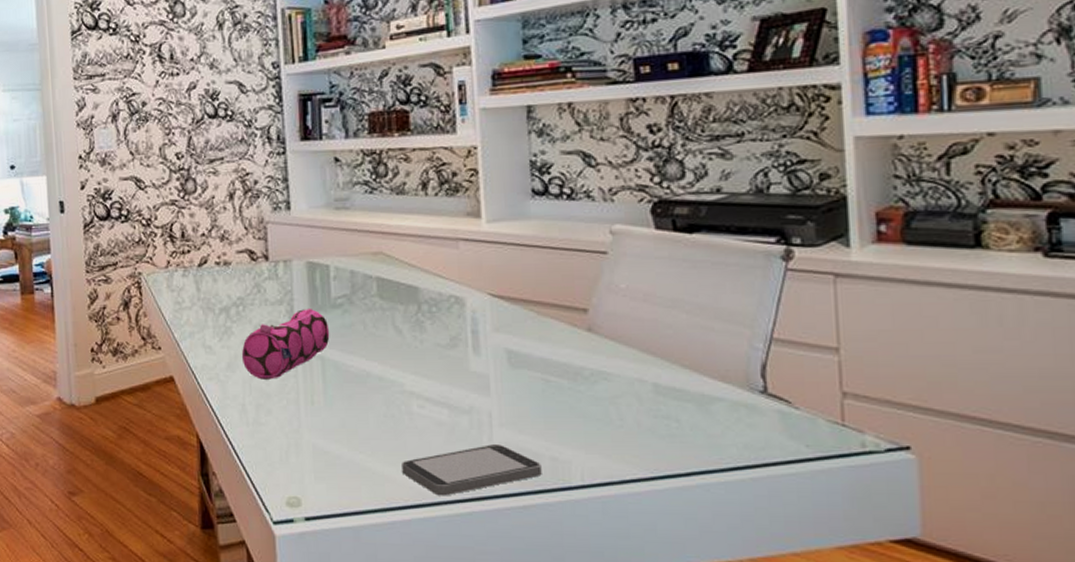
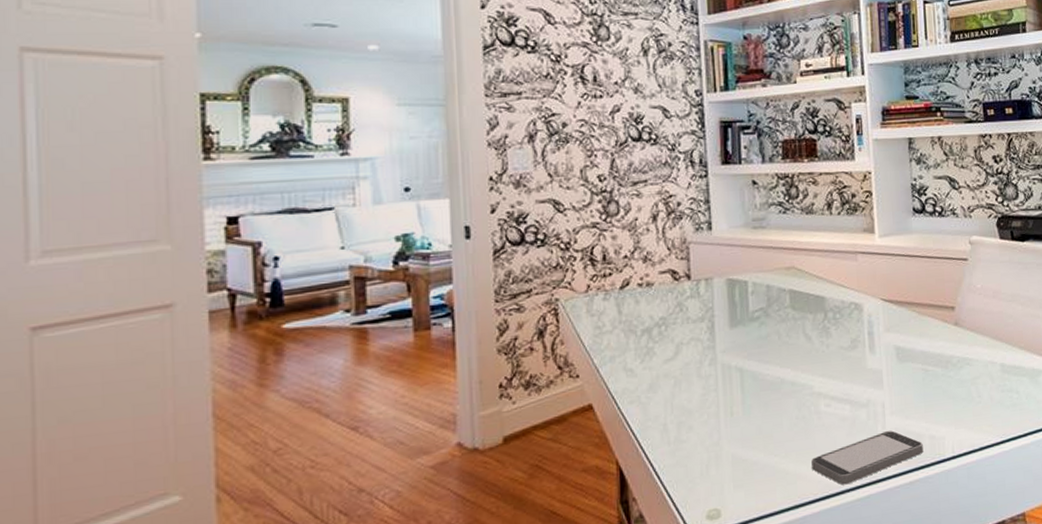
pencil case: present [241,308,330,380] -> none [663,322,748,397]

